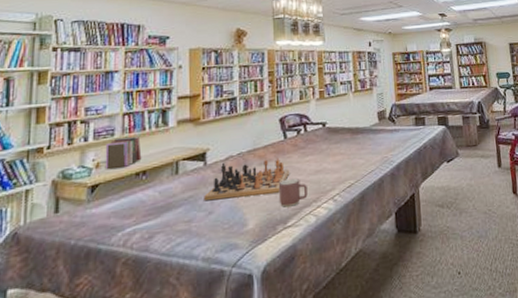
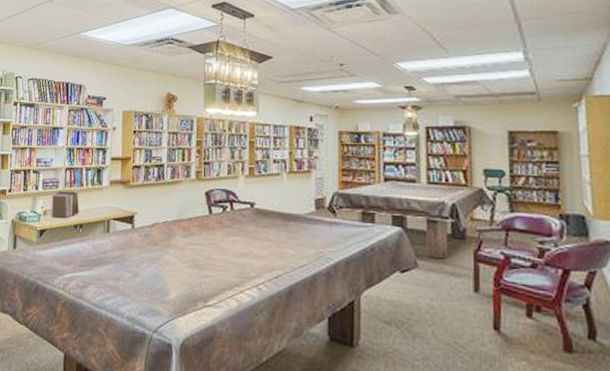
chess set: present [204,157,290,202] -> none [130,228,214,269]
mug: present [278,177,308,208] -> none [200,256,230,286]

